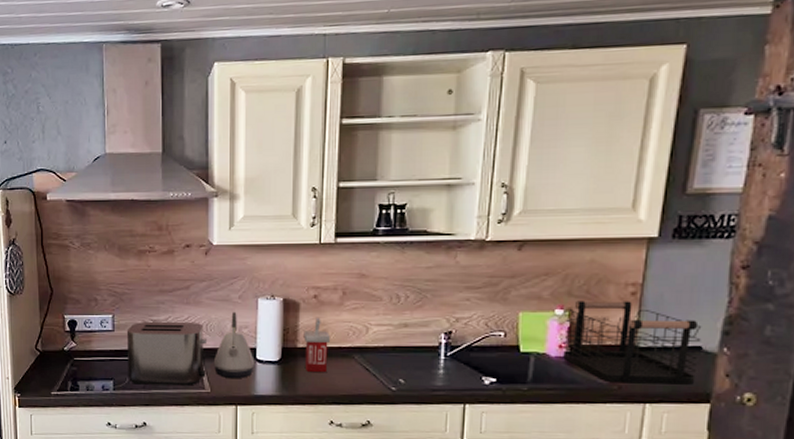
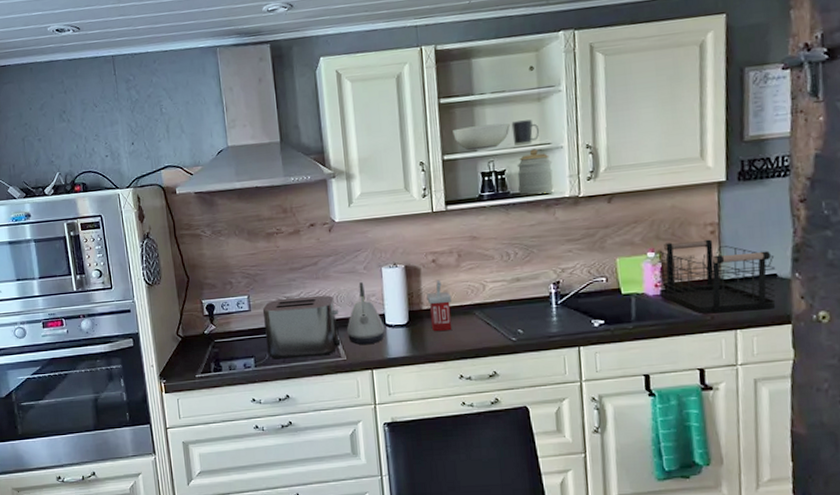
bowl: none [353,151,418,179] -> present [453,123,510,151]
mug: none [419,150,451,179] -> present [511,119,540,146]
jar: none [419,183,461,233] -> present [517,149,554,195]

